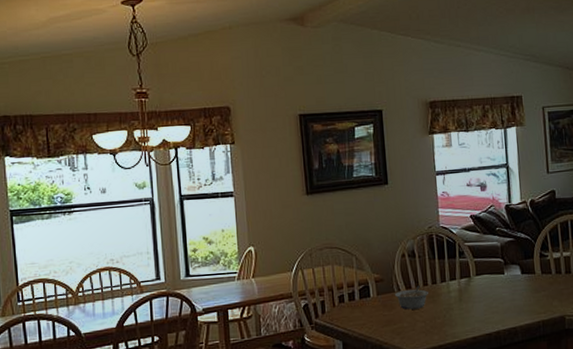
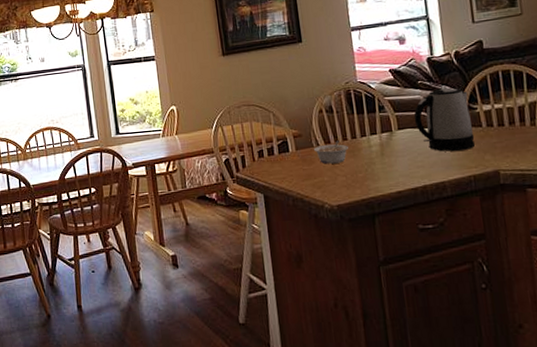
kettle: none [491,235,545,298] -> present [413,87,475,152]

